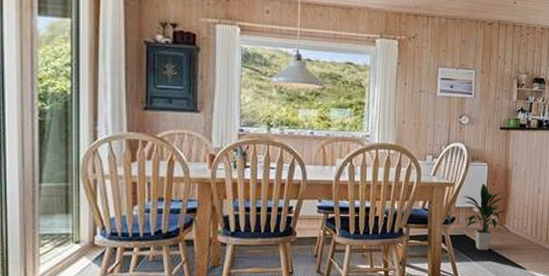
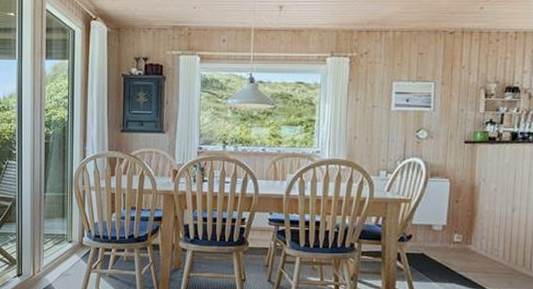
indoor plant: present [462,183,511,250] -> none [419,200,478,272]

